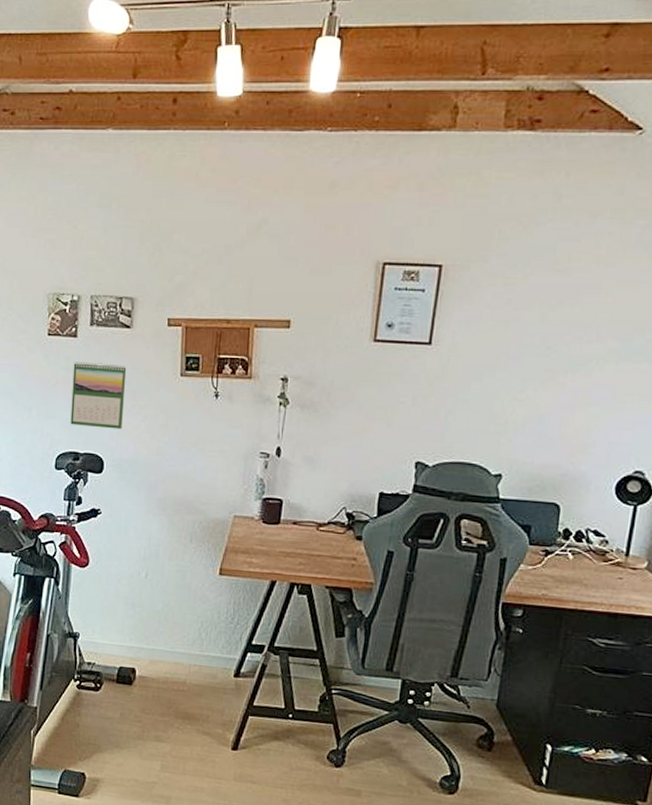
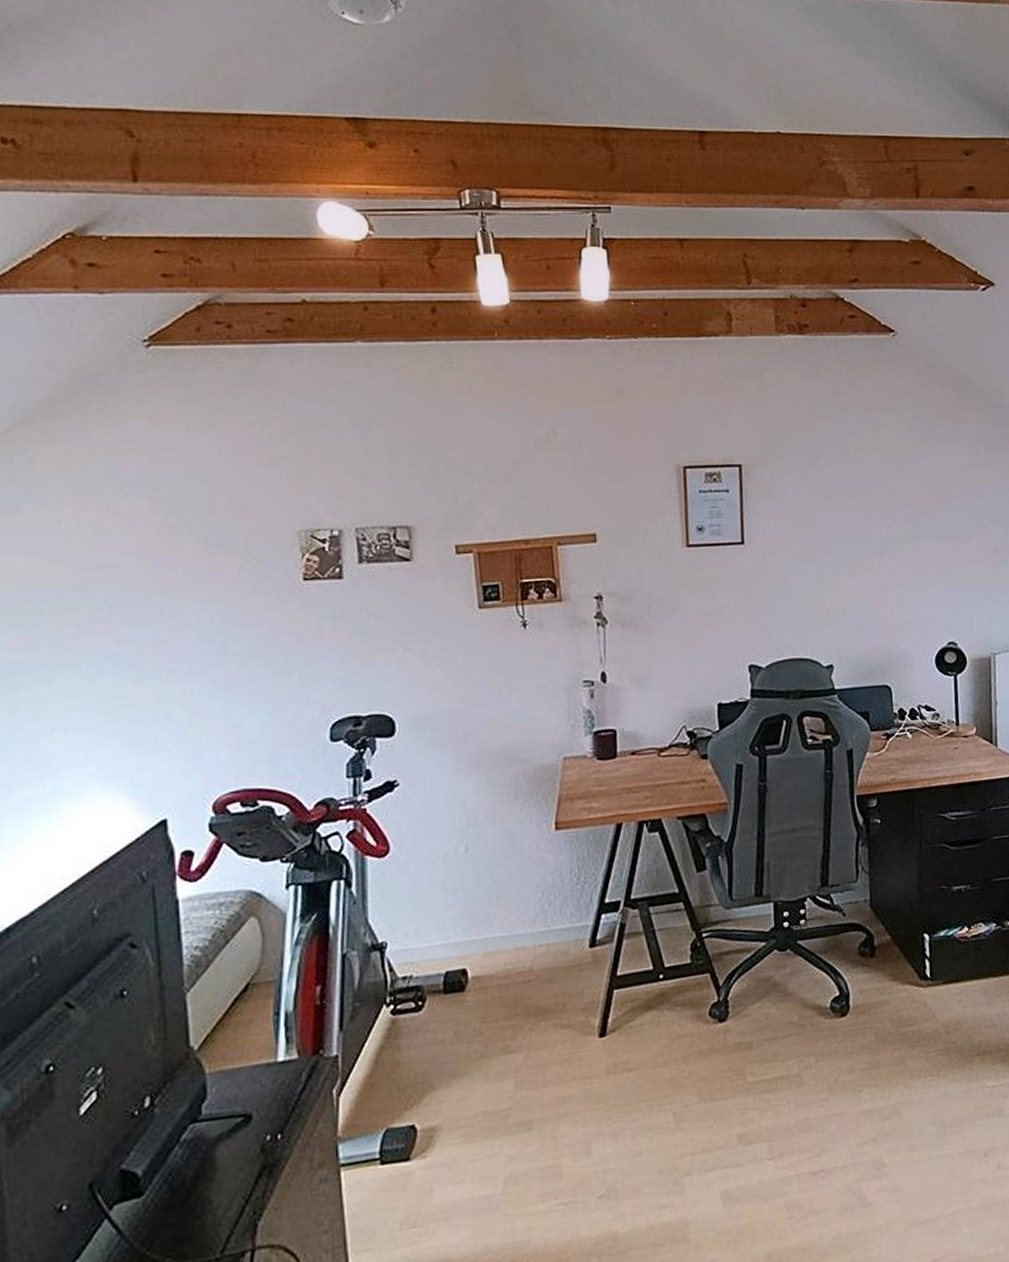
calendar: present [70,361,127,430] -> none [341,604,414,684]

